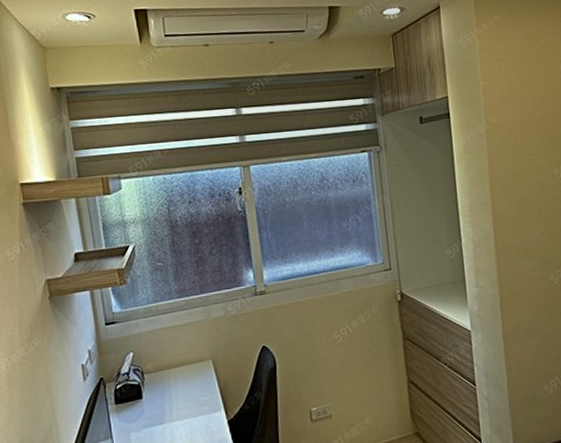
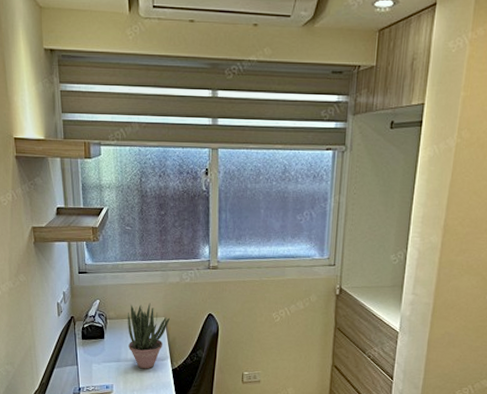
potted plant: none [168,345,218,428] -> present [128,303,170,369]

